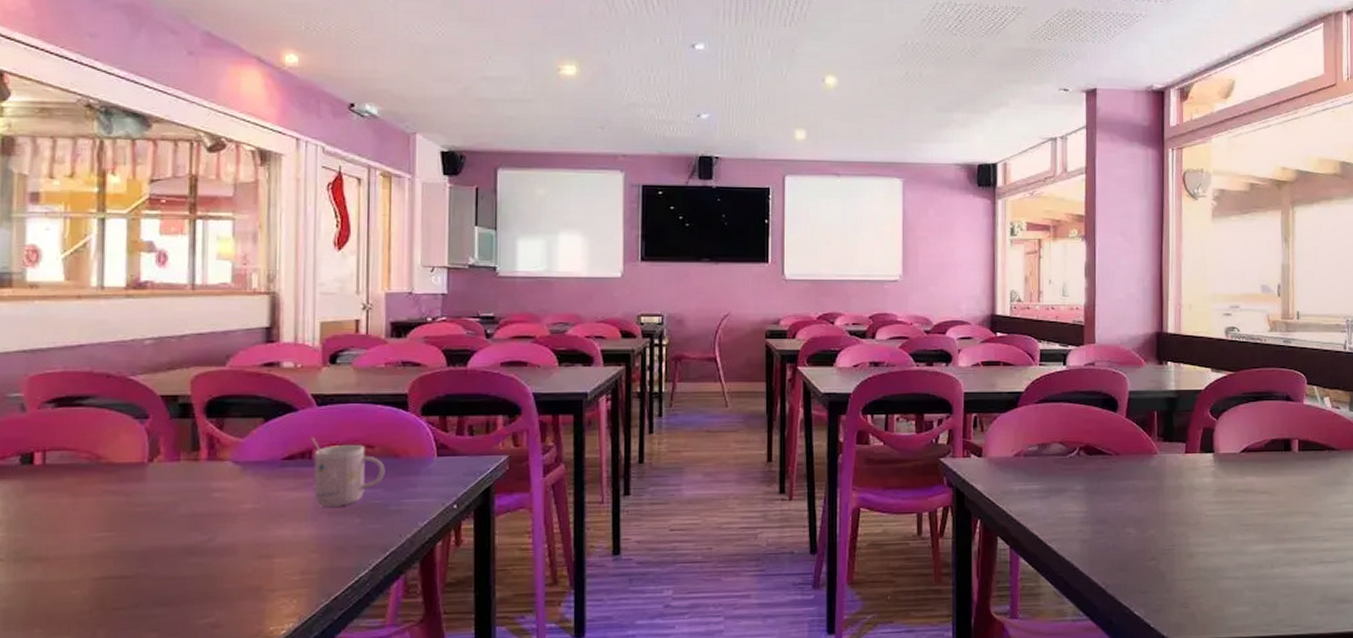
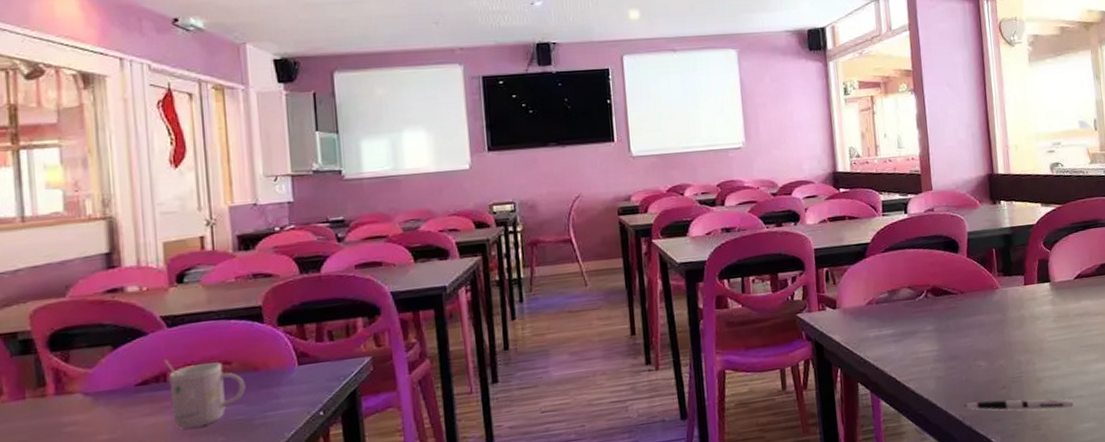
pen: none [1107,570,1227,589] -> present [963,399,1073,410]

